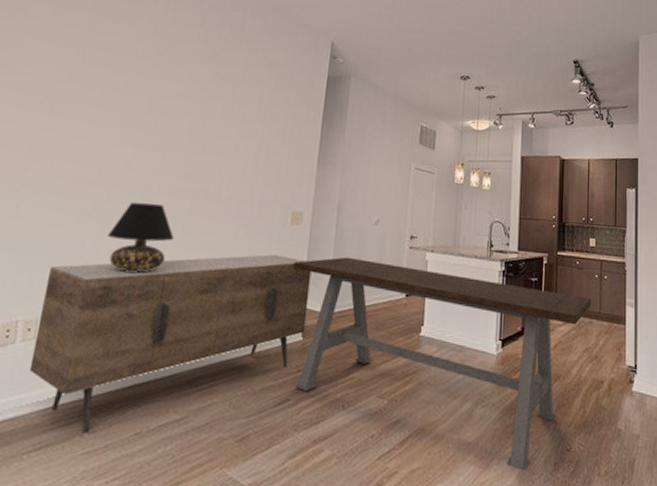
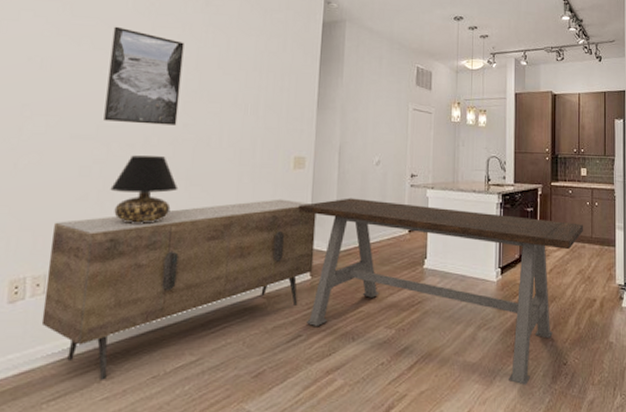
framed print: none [106,73,190,174] -> present [103,26,184,126]

